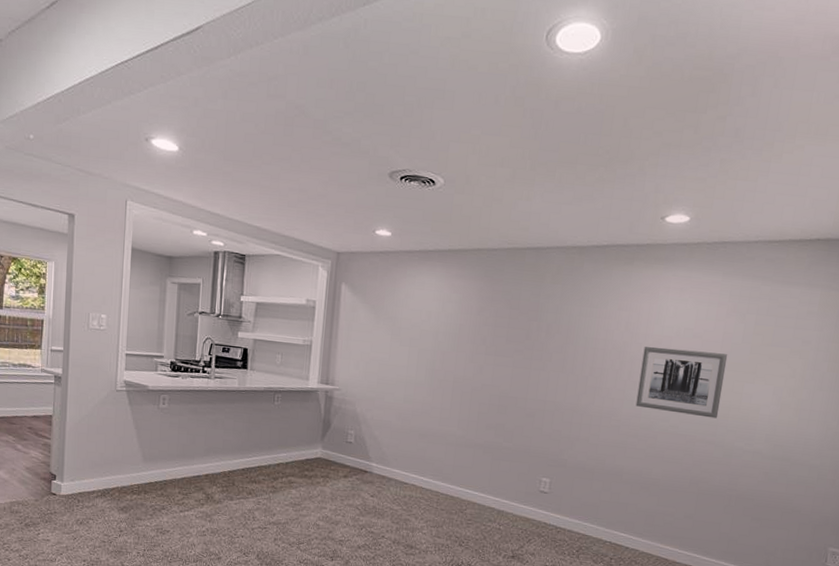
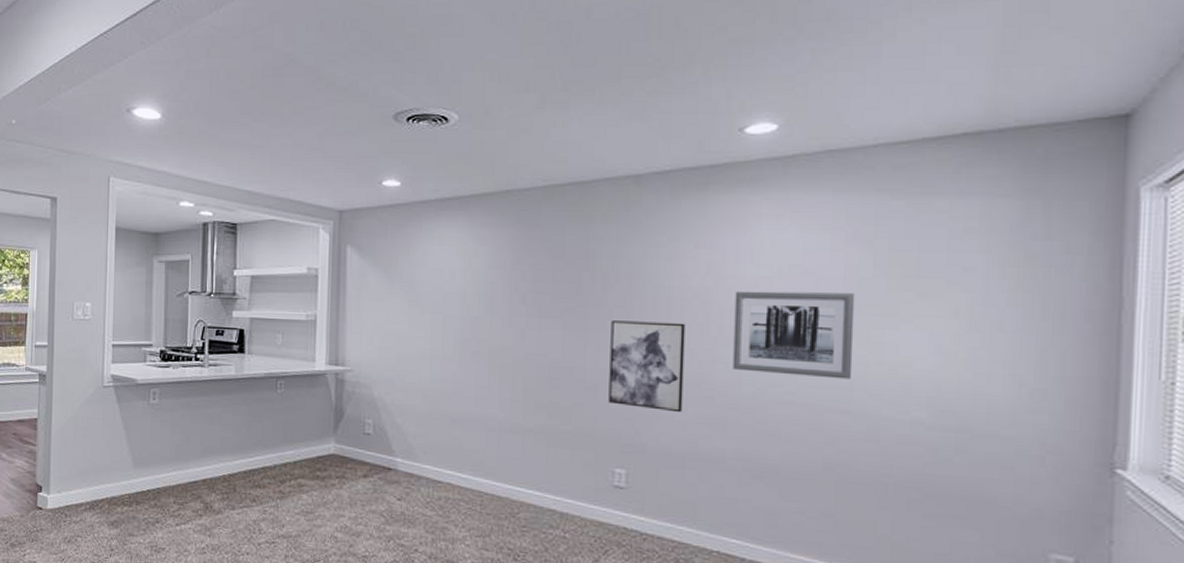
wall art: none [542,362,605,437] -> present [608,320,686,413]

